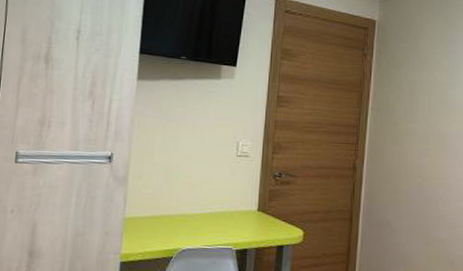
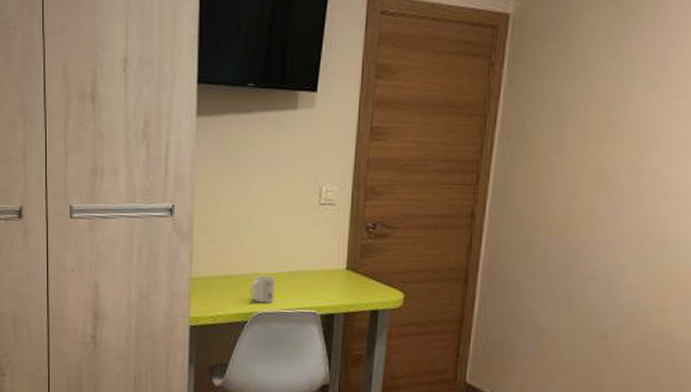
mug: none [176,215,198,241] -> present [250,275,275,304]

